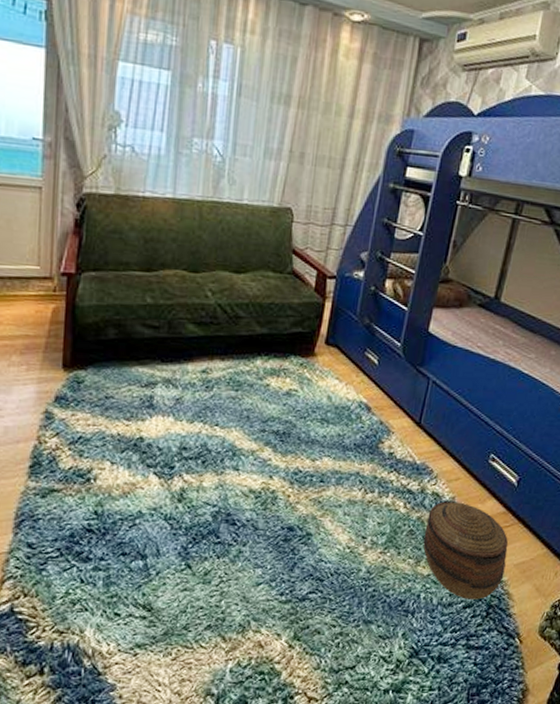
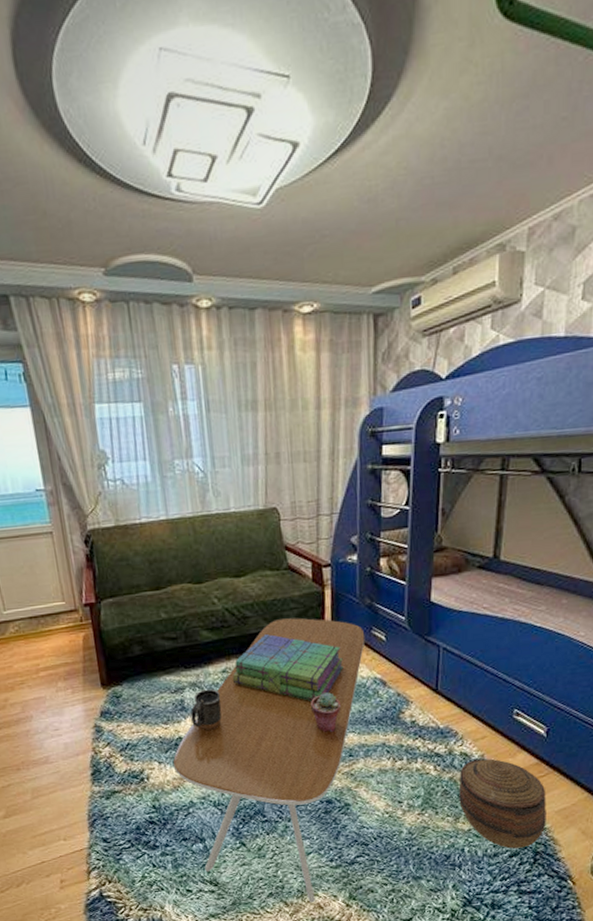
coffee table: none [128,325,358,640] -> present [173,618,365,903]
mug: none [157,388,195,435] -> present [190,689,222,731]
stack of books: none [211,338,332,417] -> present [232,633,344,701]
potted succulent: none [289,410,321,453] -> present [311,692,341,732]

